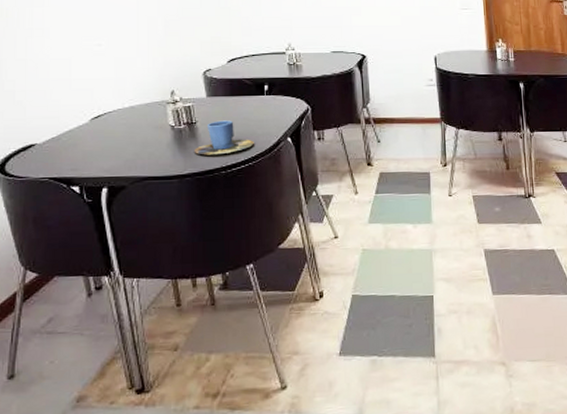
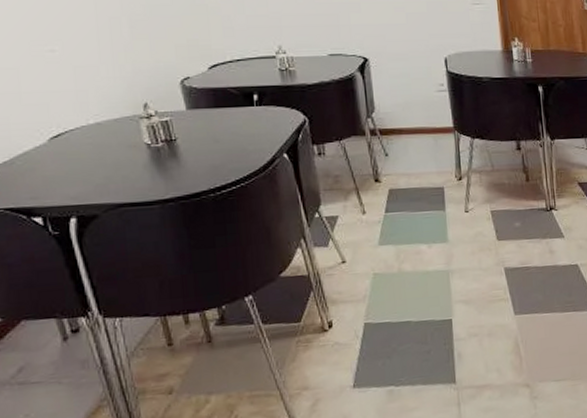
cup: present [193,120,254,155] -> none [175,136,245,177]

